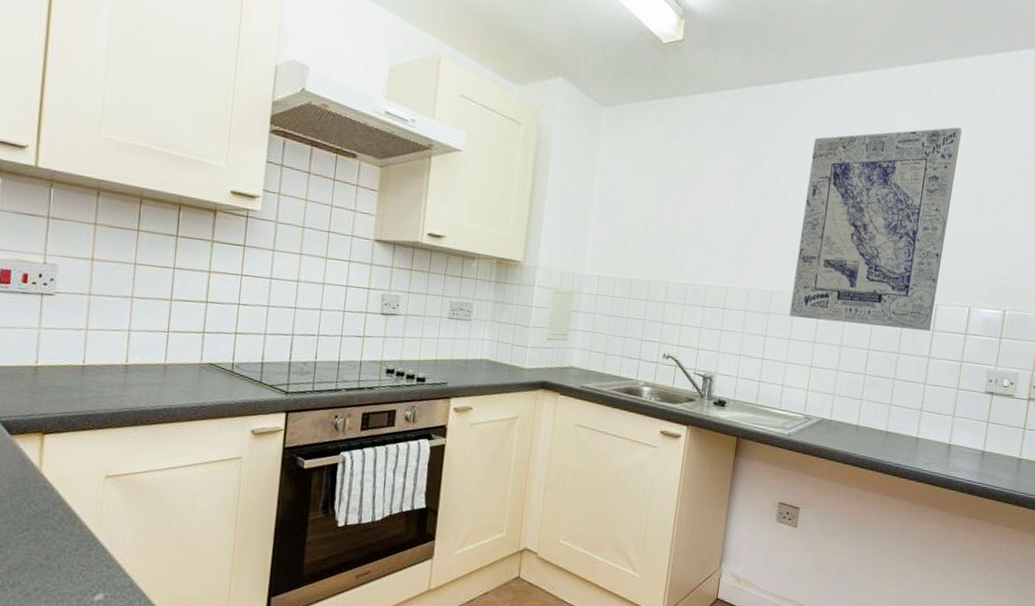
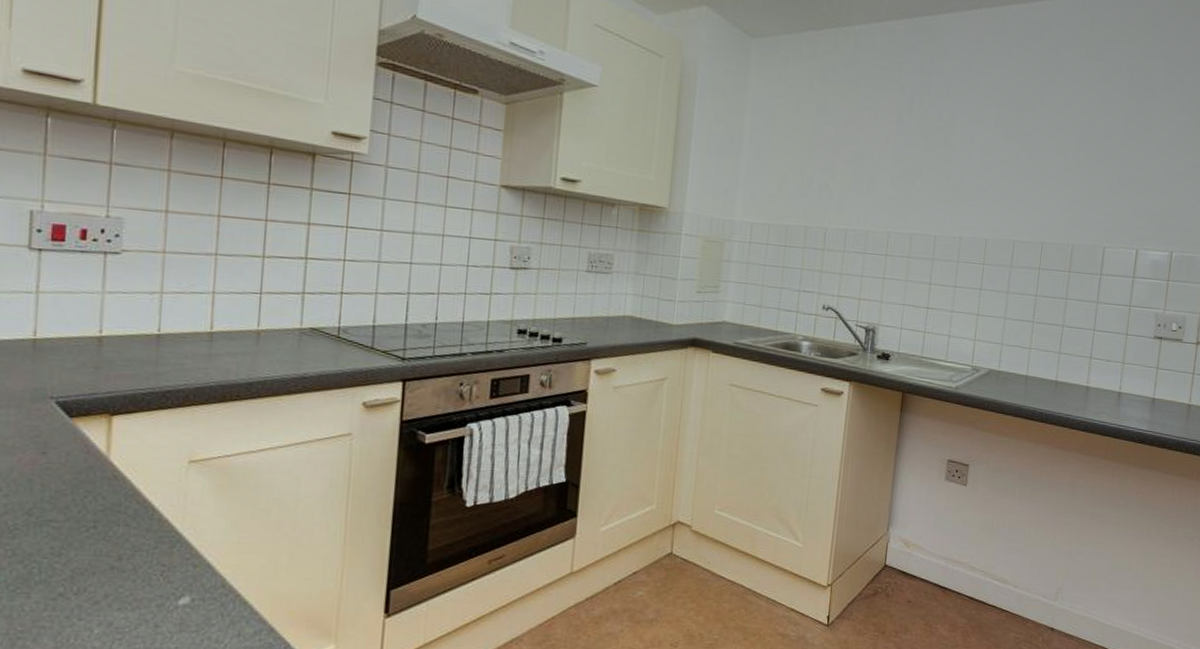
wall art: present [789,127,962,331] -> none [954,62,1126,275]

